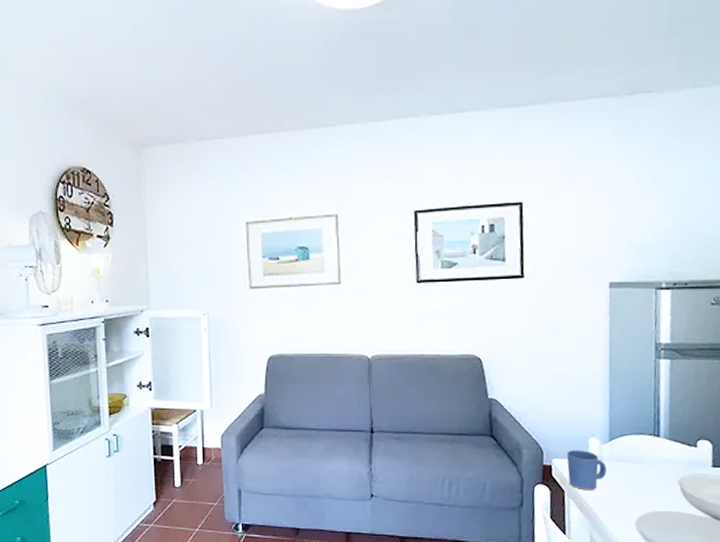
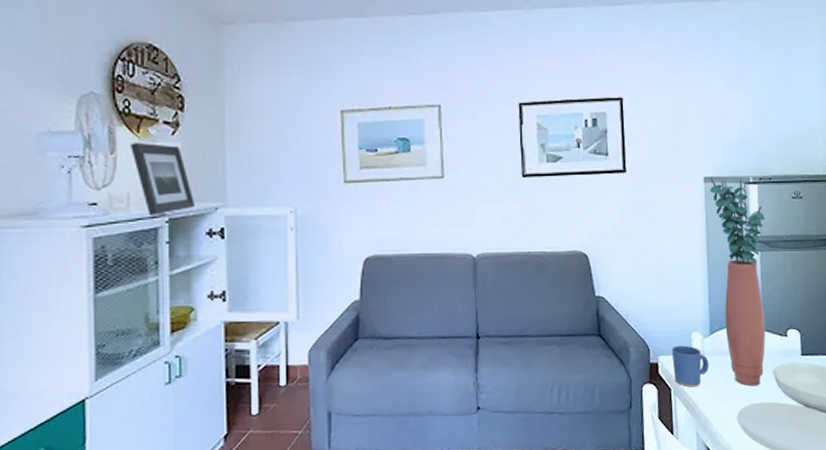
picture frame: none [72,255,124,316] -> present [131,143,195,215]
vase: none [614,282,678,494] -> present [709,177,766,386]

